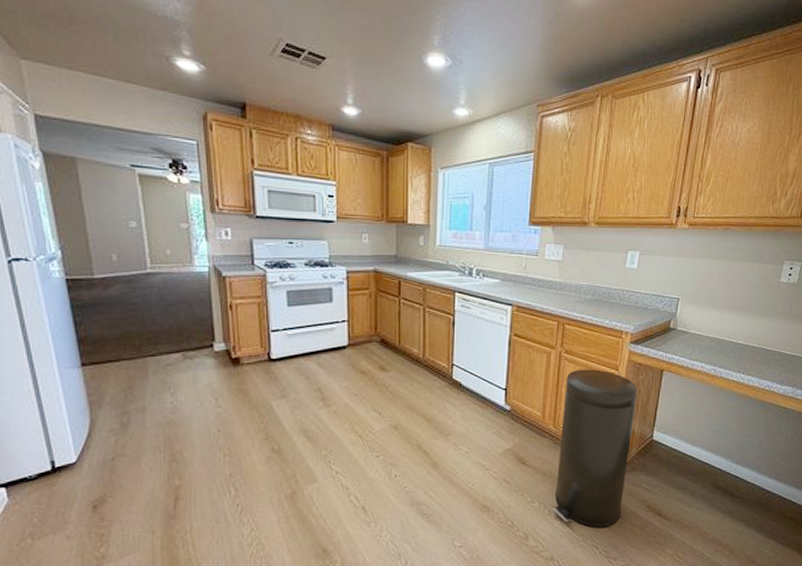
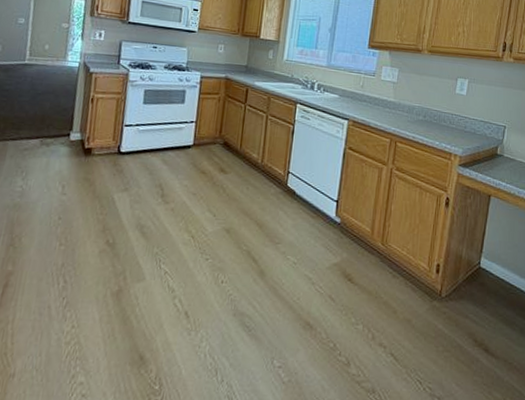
pedal bin: present [552,369,638,529] -> none [376,187,466,362]

